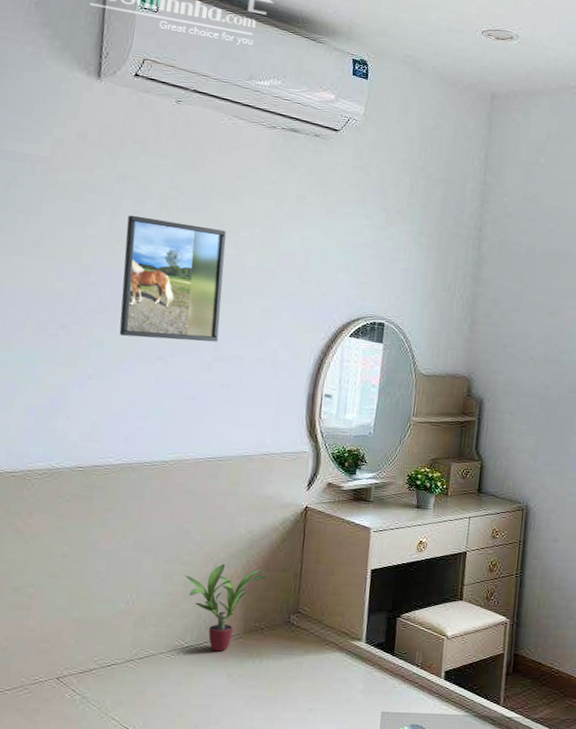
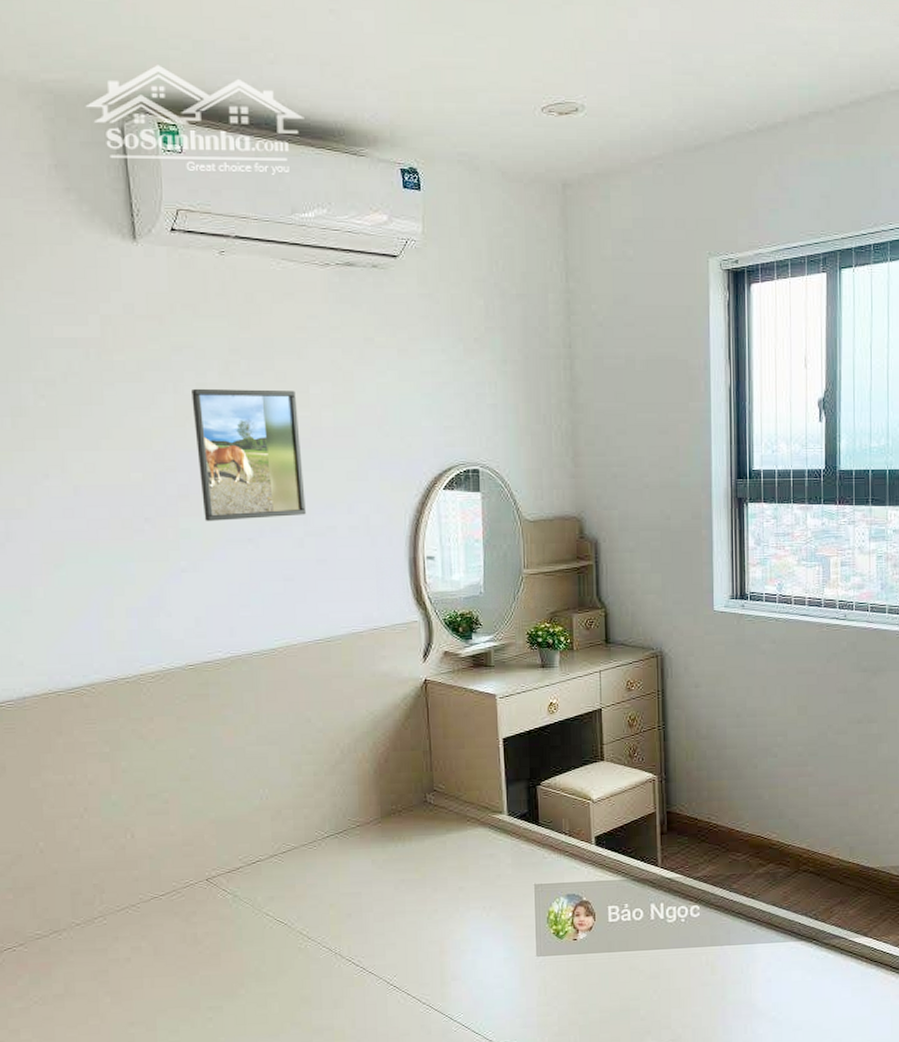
potted plant: present [184,563,266,652] -> none [313,748,395,839]

